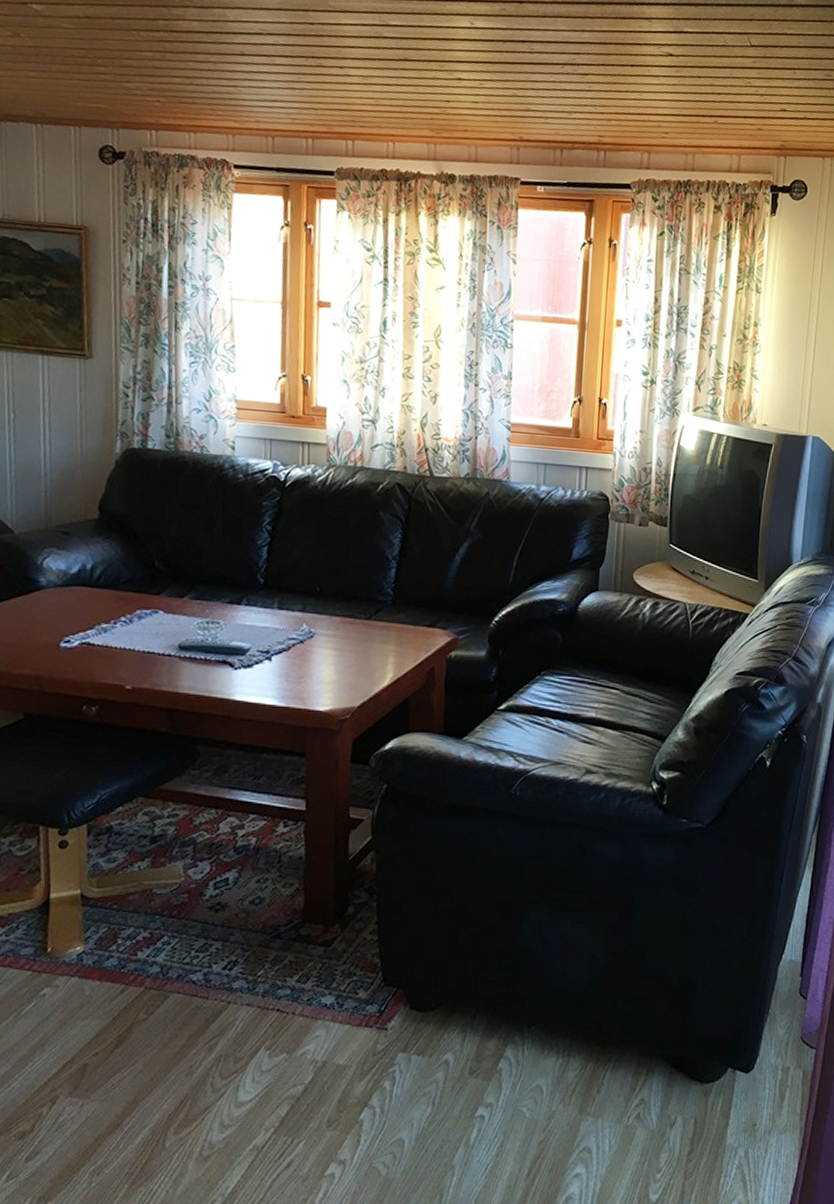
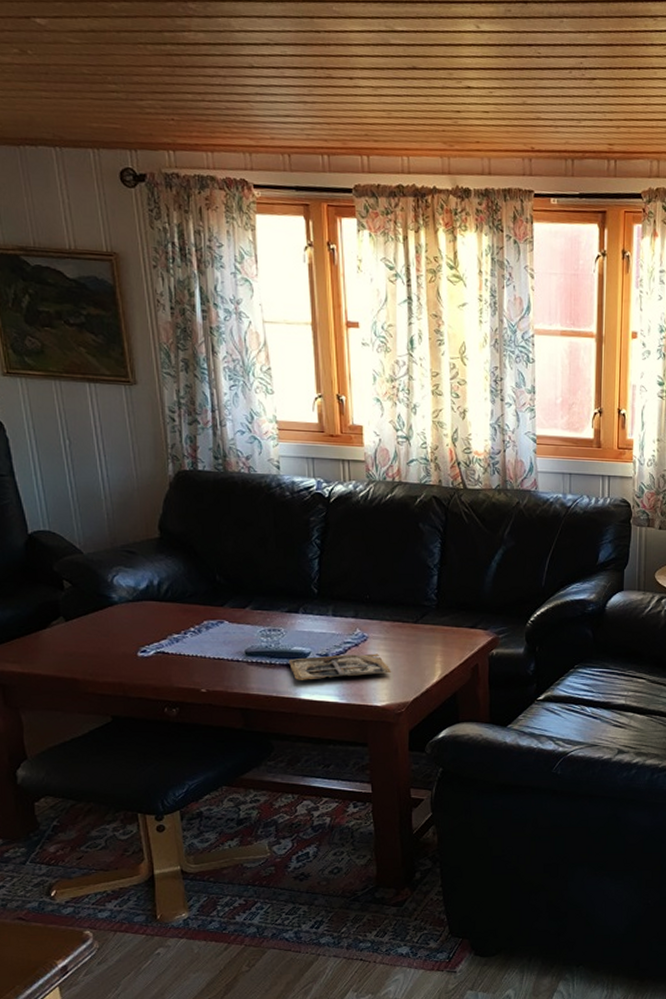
magazine: none [224,651,339,679] -> present [288,653,392,680]

